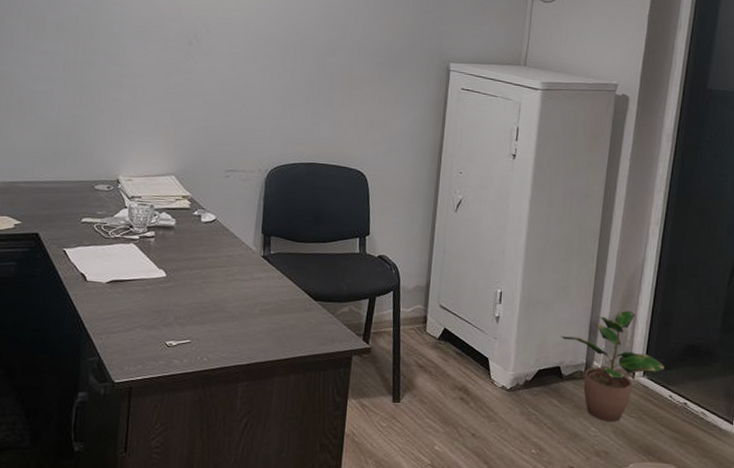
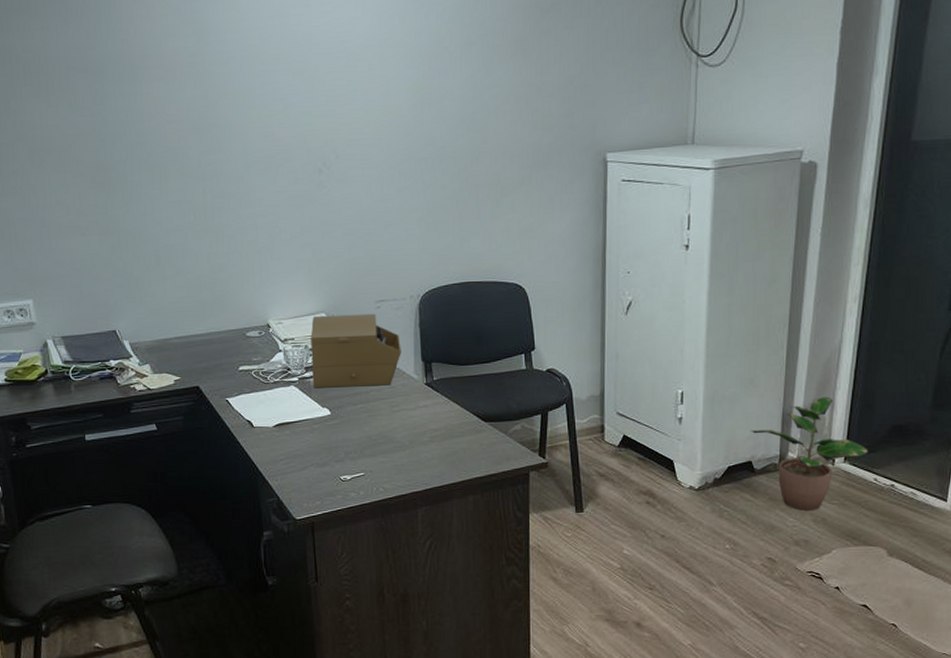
sewing box: none [152,177,244,254] -> present [310,313,401,388]

